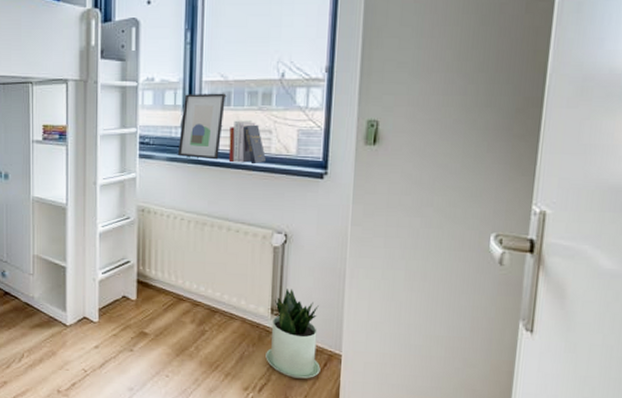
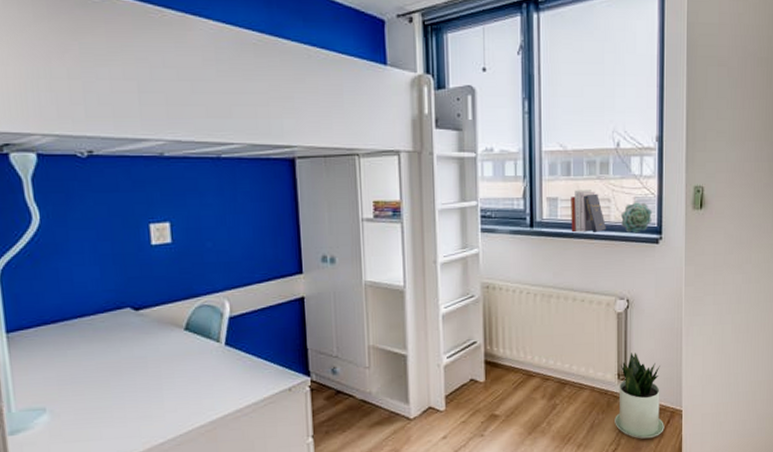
picture frame: present [177,93,227,160] -> none [520,163,566,231]
succulent plant: none [281,133,318,167] -> present [620,201,653,234]

